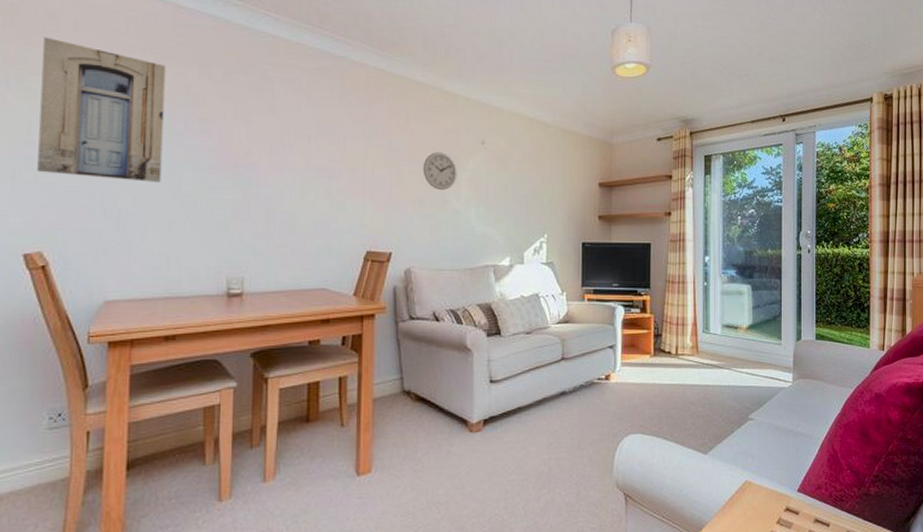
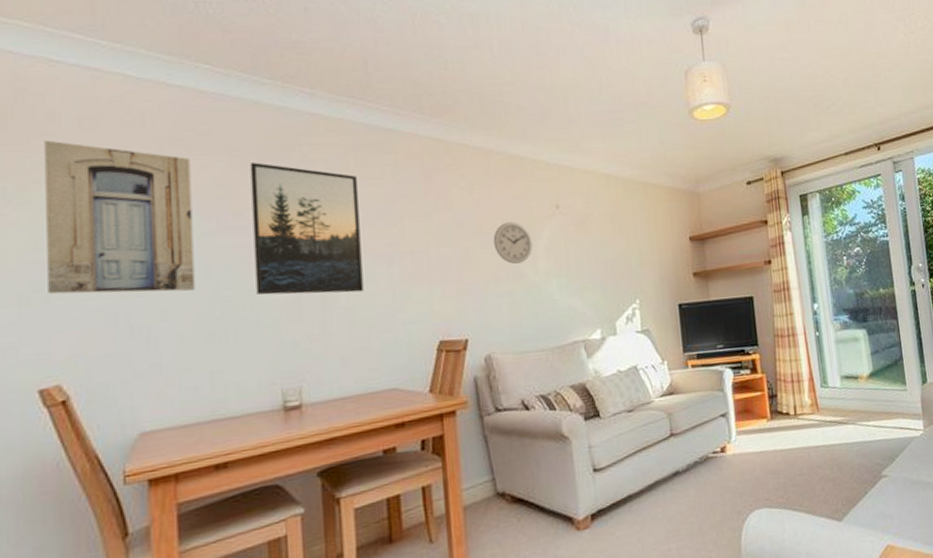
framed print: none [213,75,308,200] -> present [250,162,364,295]

